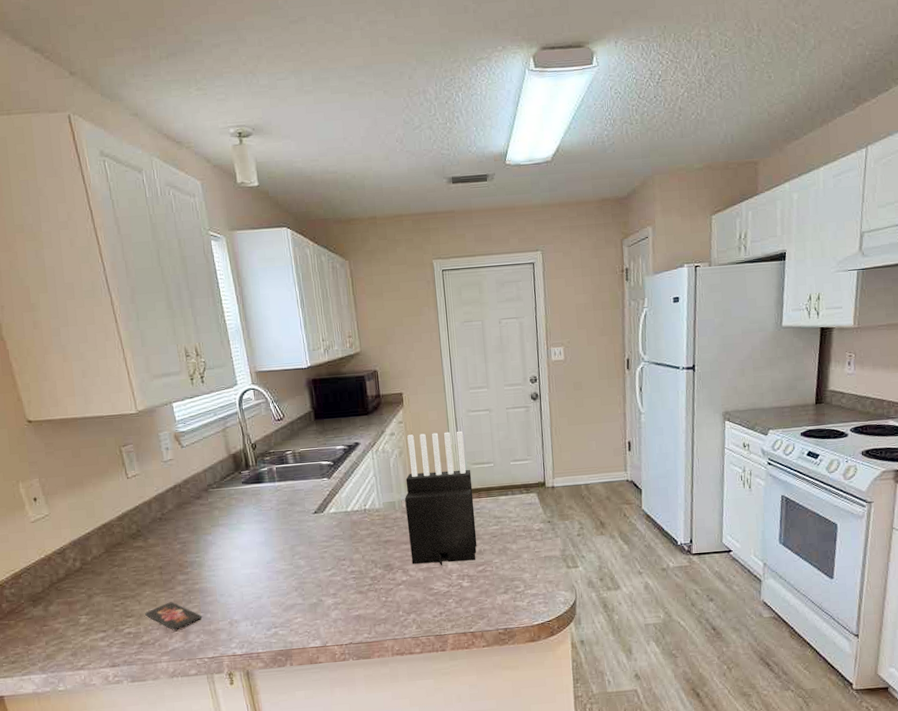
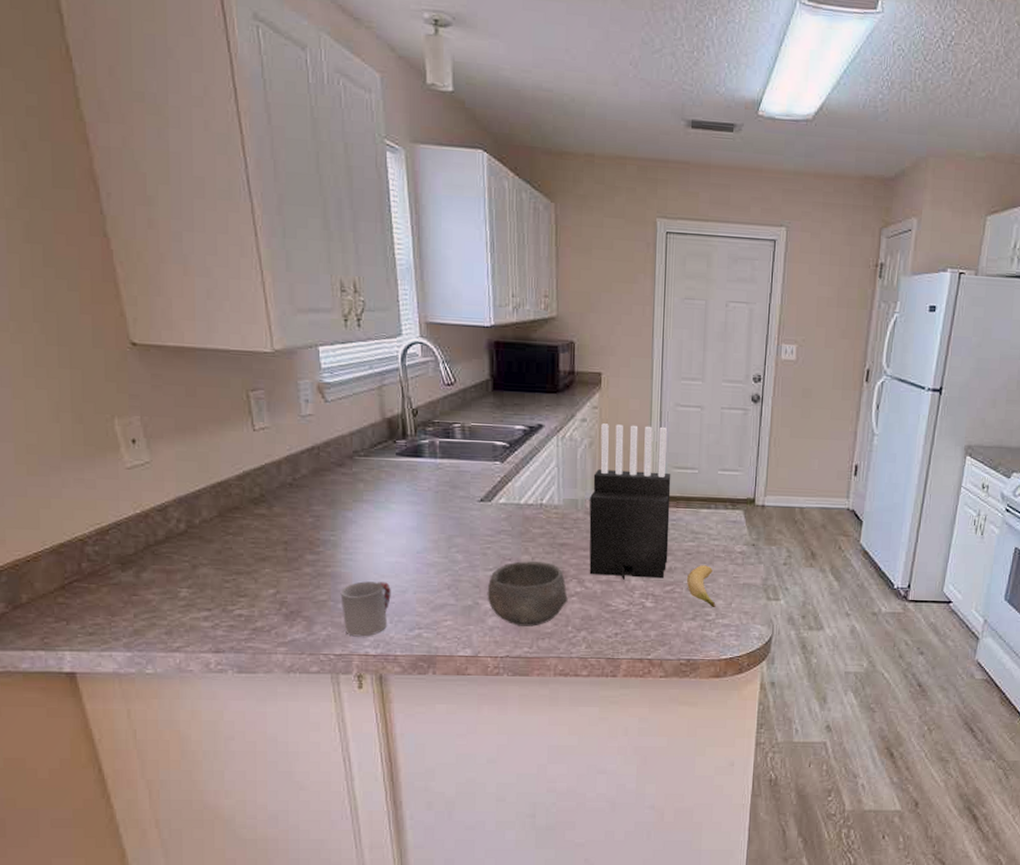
smartphone: present [145,602,203,631] -> none [262,584,332,619]
cup: none [208,590,250,641] -> present [340,581,391,637]
bowl: none [328,558,397,616] -> present [487,561,568,627]
banana: none [495,544,523,581] -> present [687,565,716,608]

